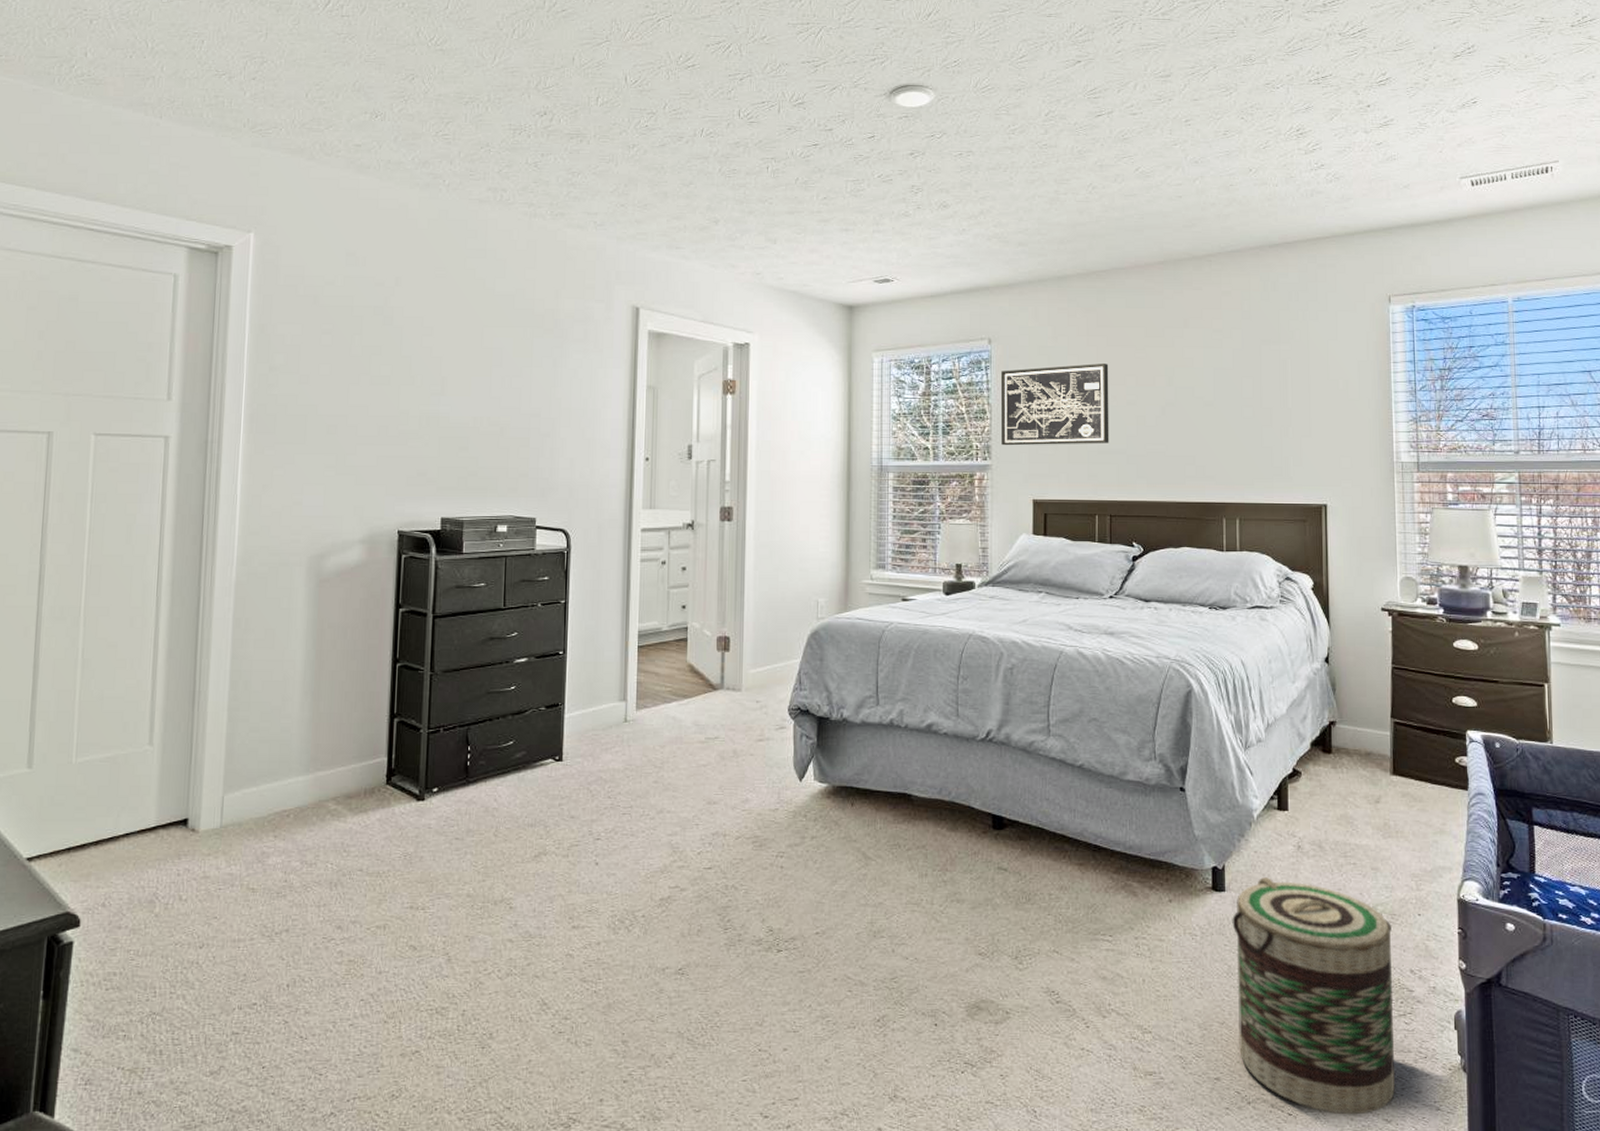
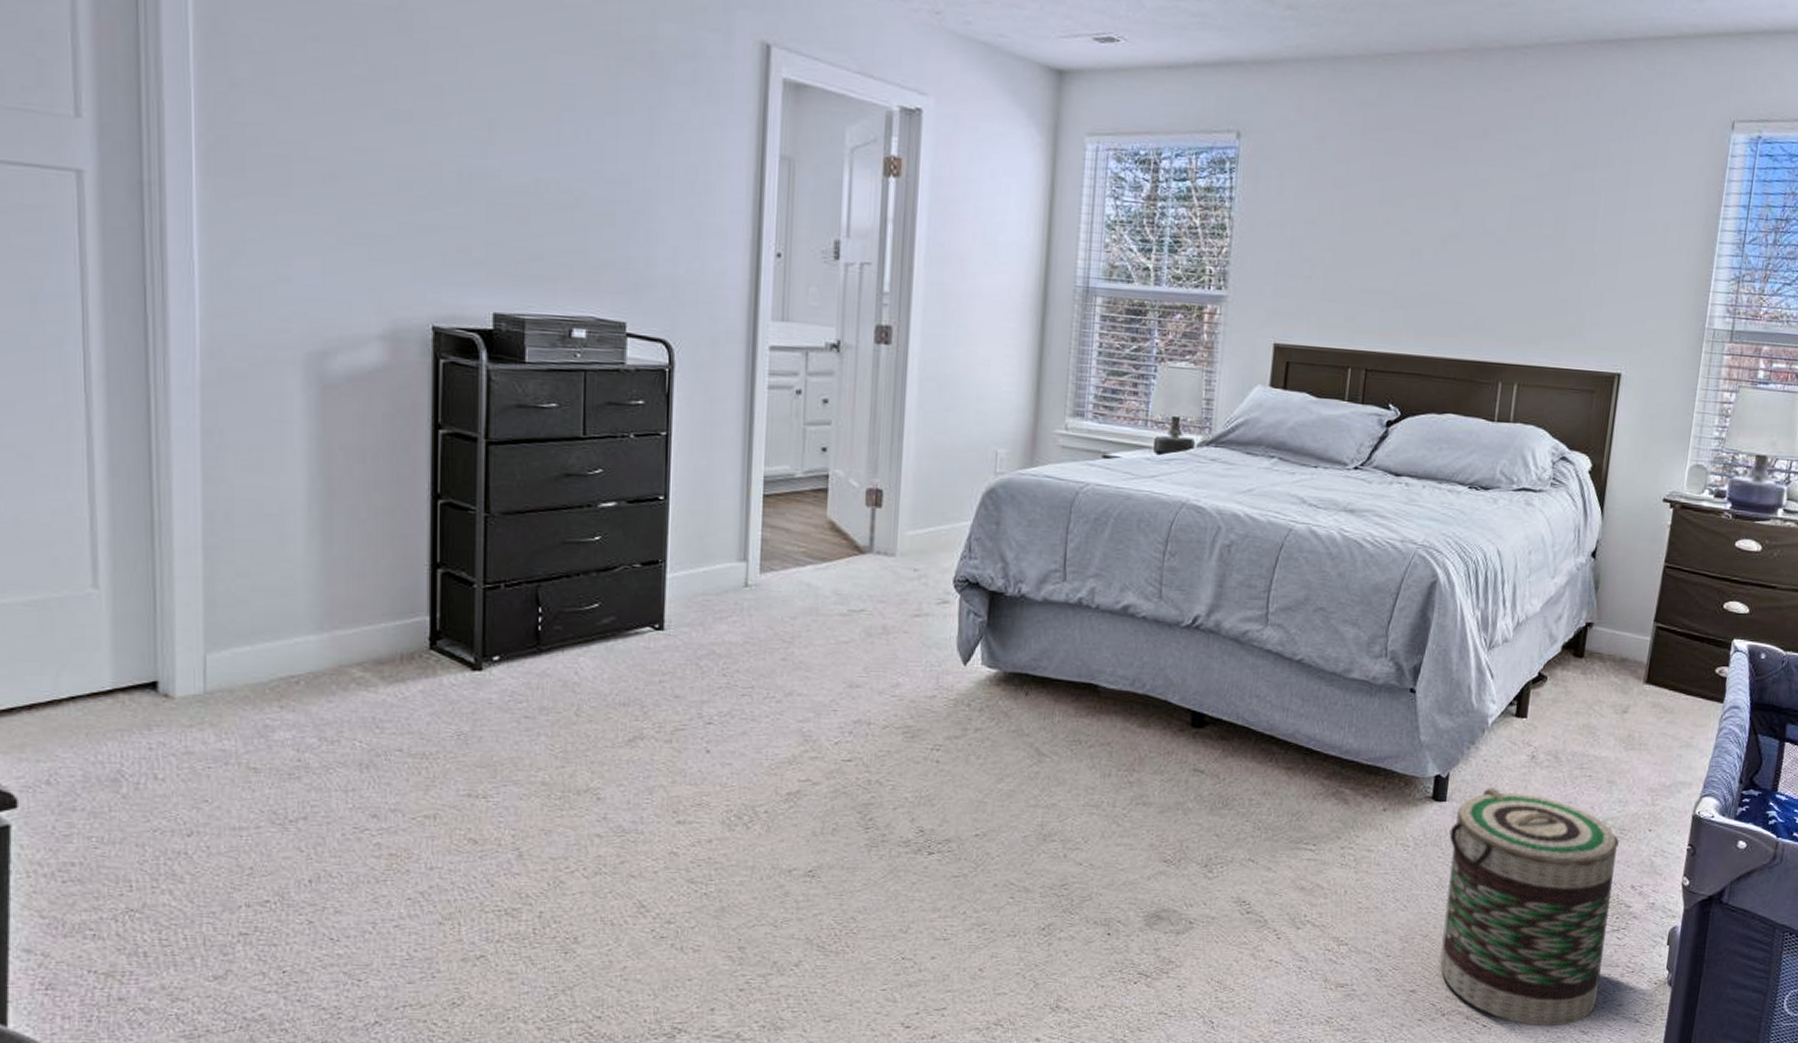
wall art: present [1000,363,1109,446] -> none [1241,175,1385,280]

